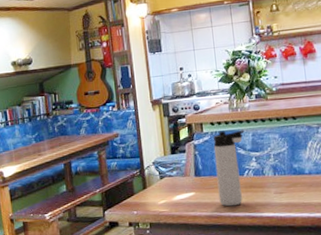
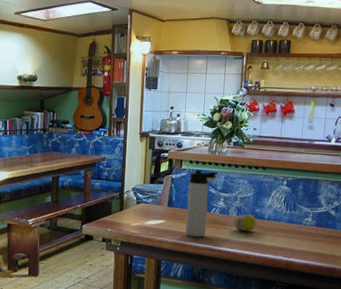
fruit: none [271,171,297,191] -> present [233,214,256,231]

